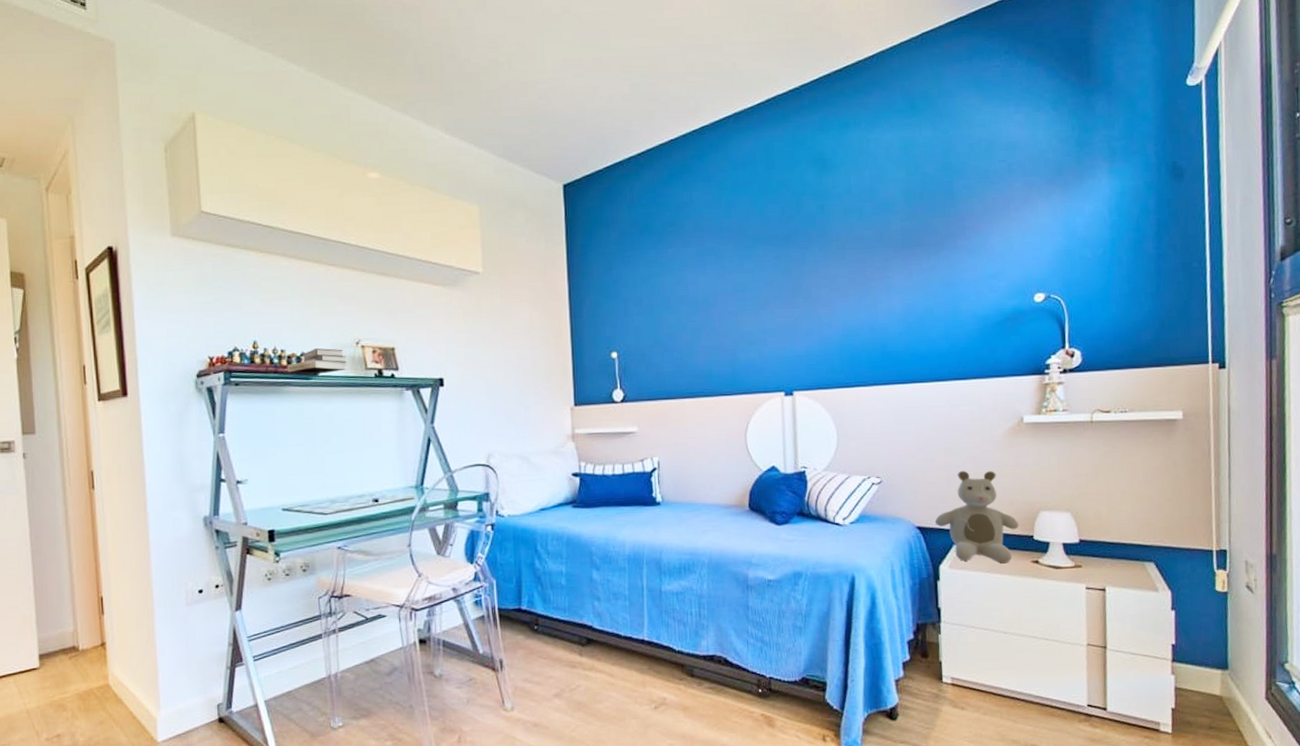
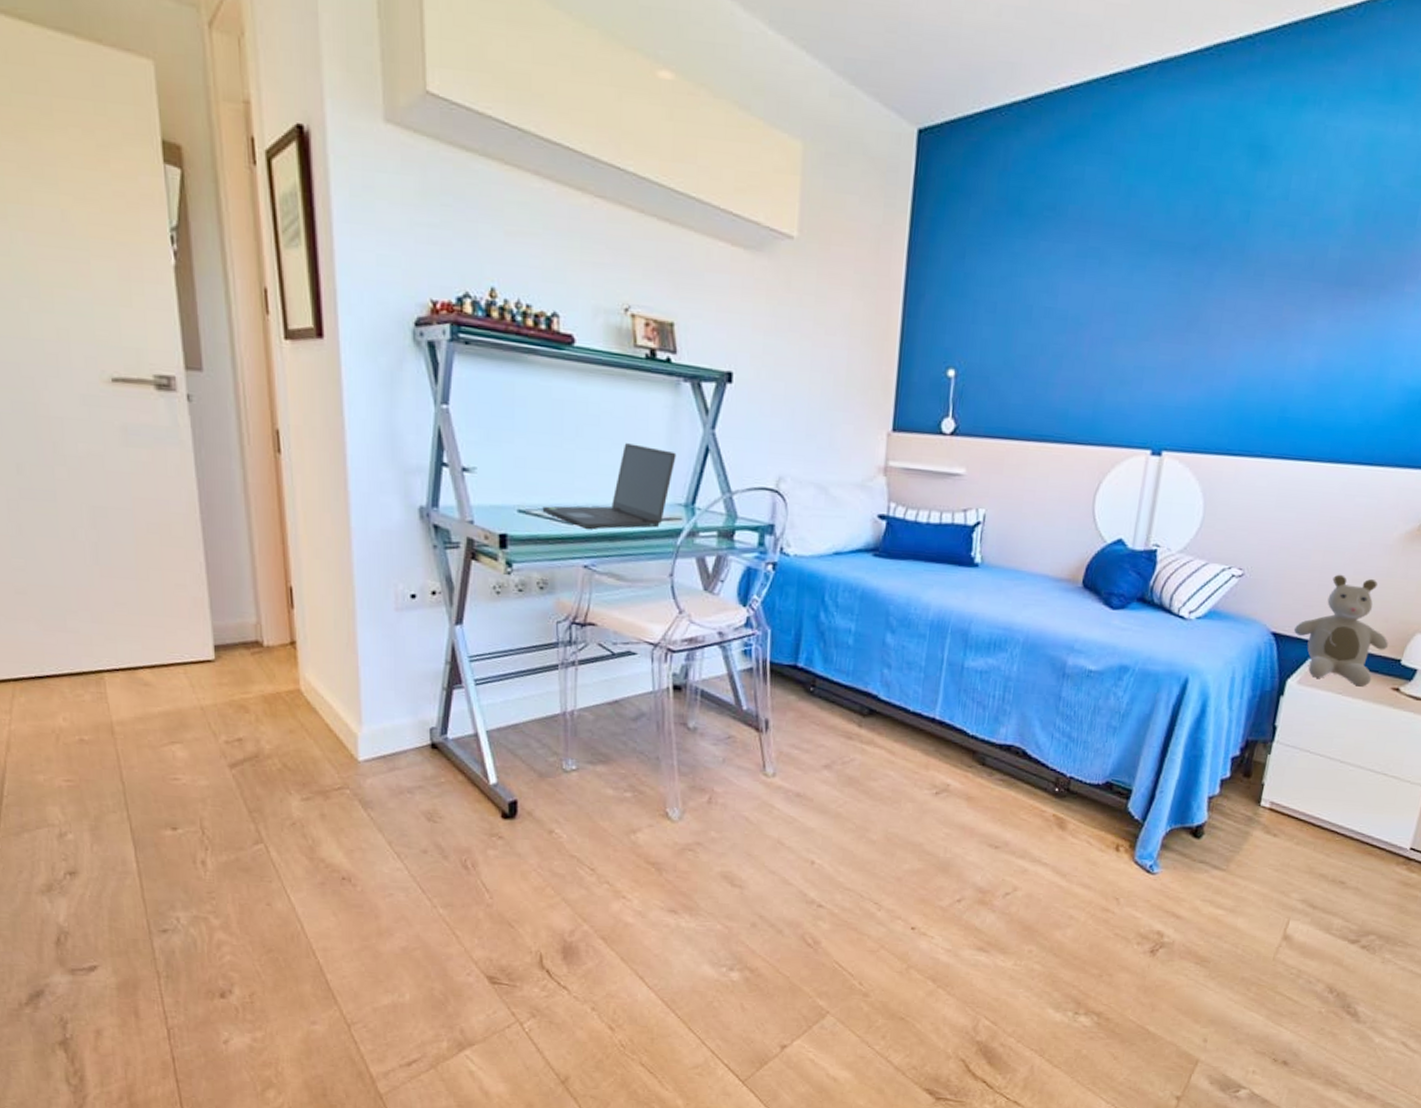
books: present [287,348,348,375] -> none [533,309,612,345]
laptop: none [301,444,405,516] -> present [542,443,677,530]

